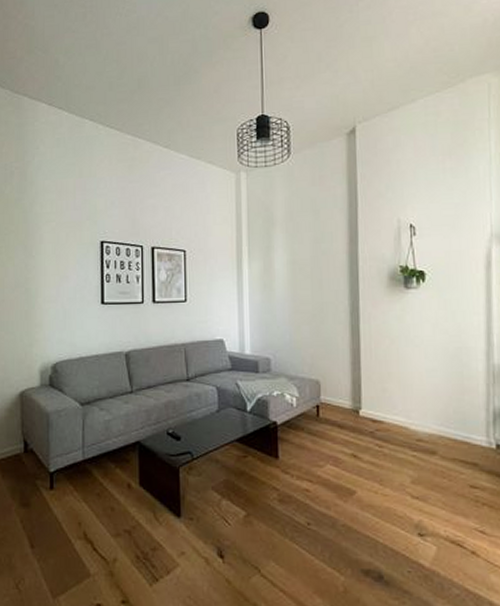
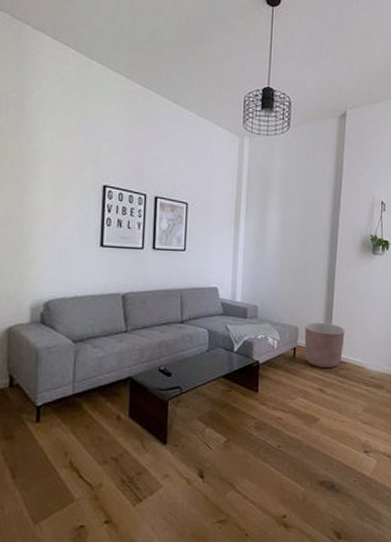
planter: none [328,374,379,430] -> present [304,322,345,369]

